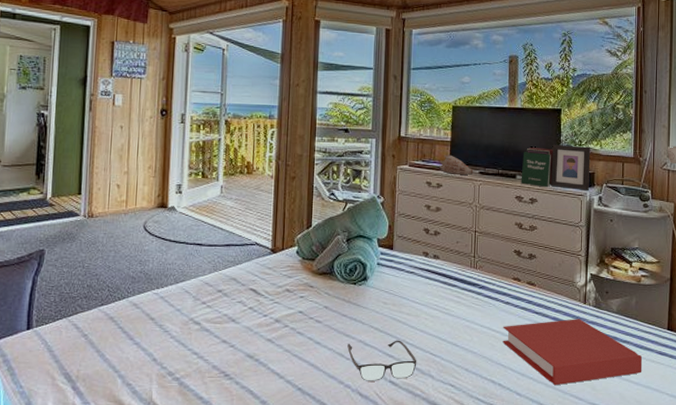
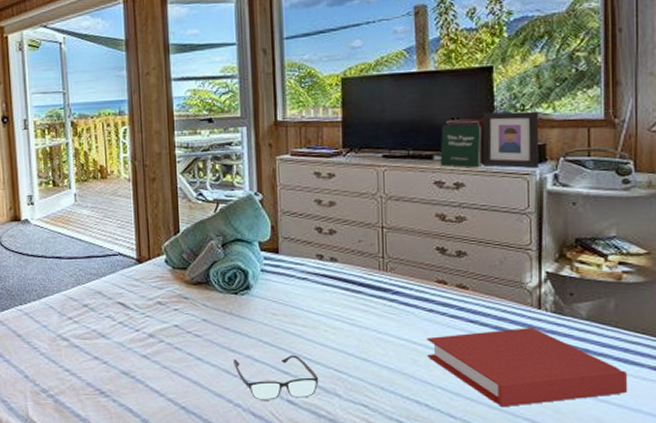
seashell: present [439,154,474,176] -> none [329,137,375,162]

